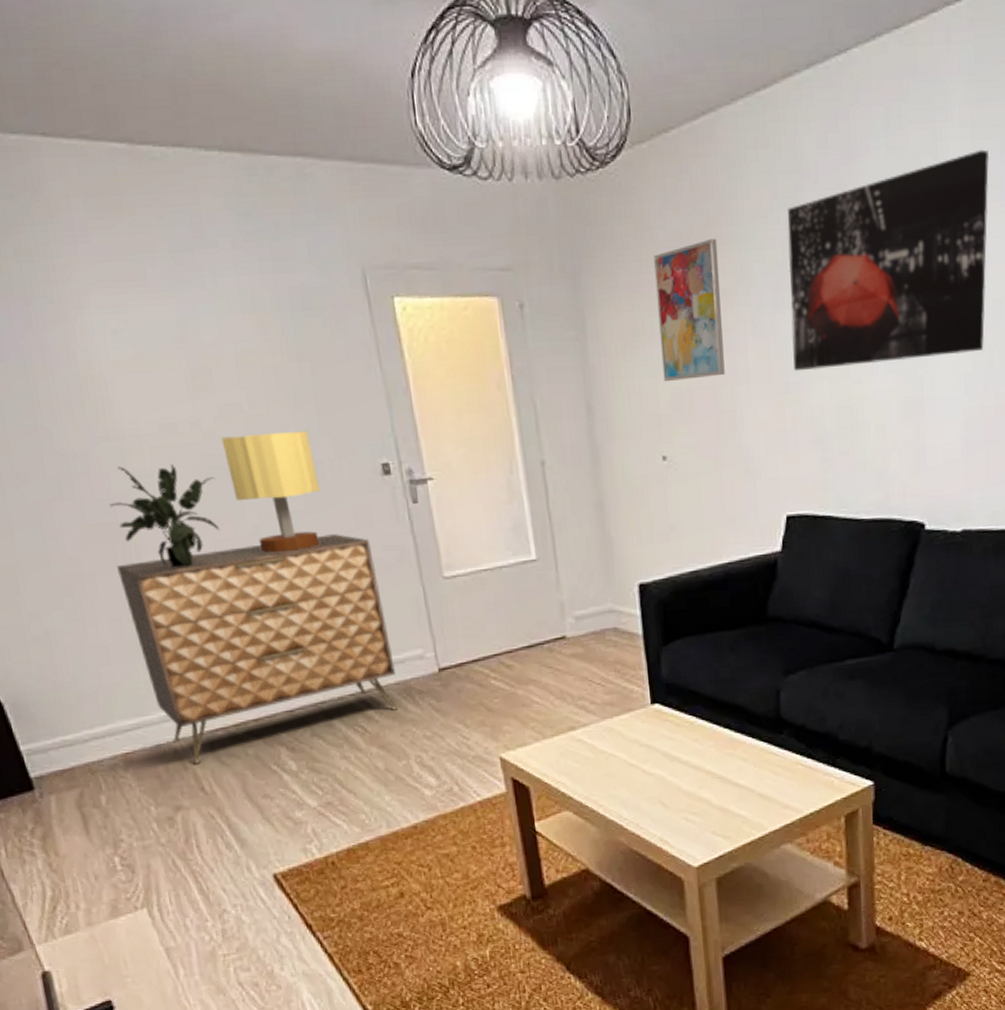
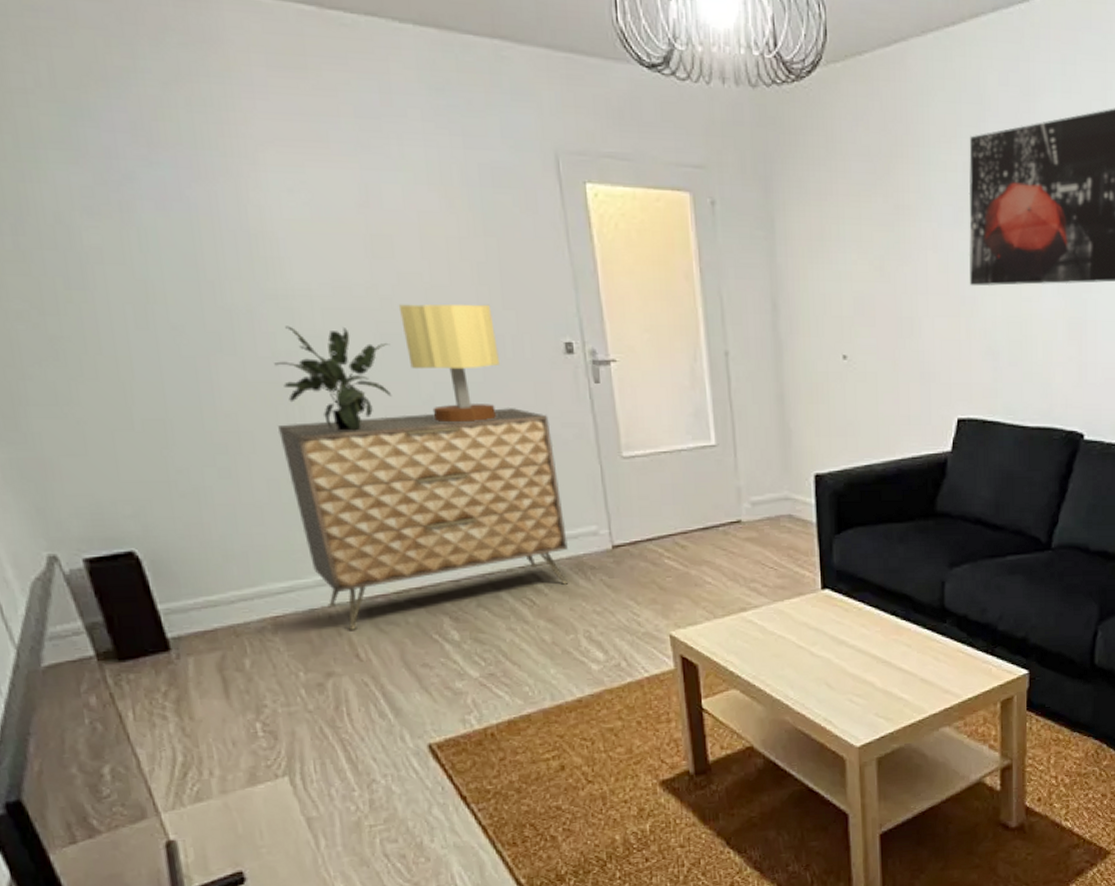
wall art: present [654,238,725,382] -> none [843,157,905,286]

